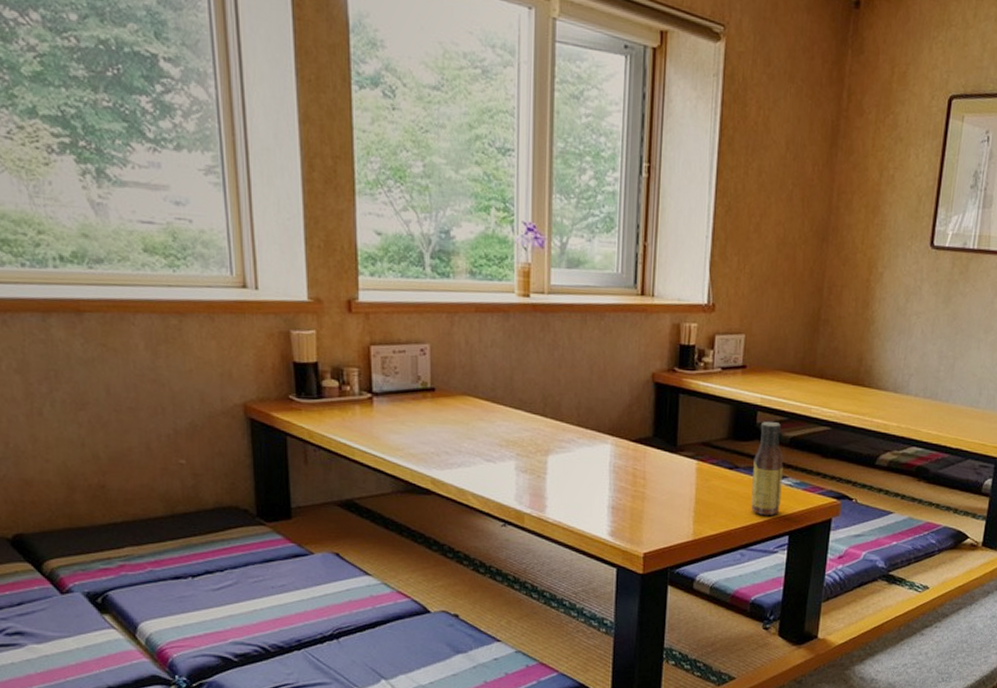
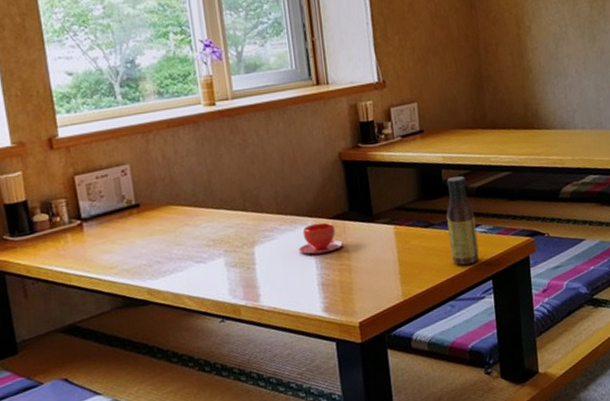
teacup: none [594,443,641,476] -> present [299,222,343,255]

